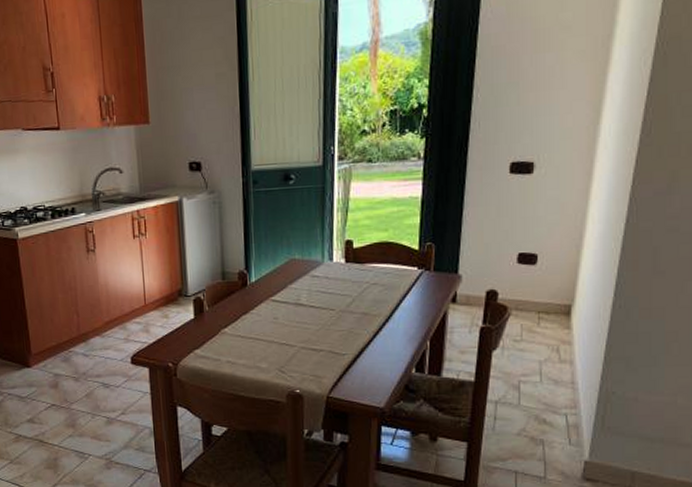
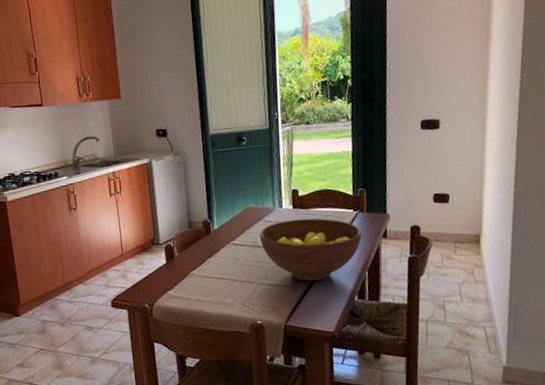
fruit bowl: none [303,275,427,349] -> present [259,218,362,281]

